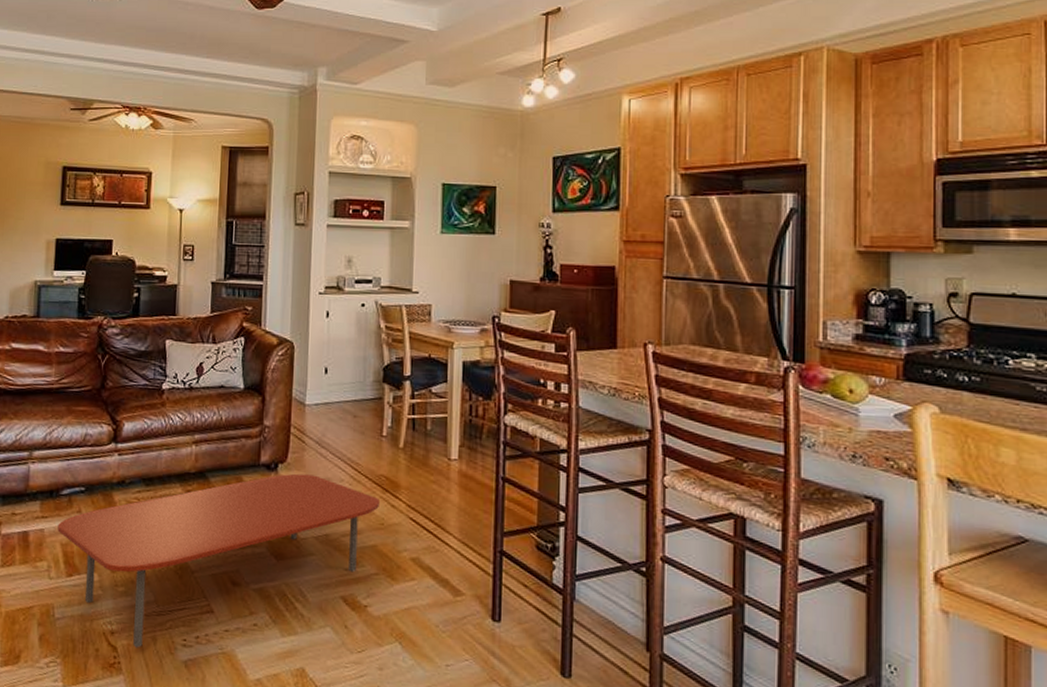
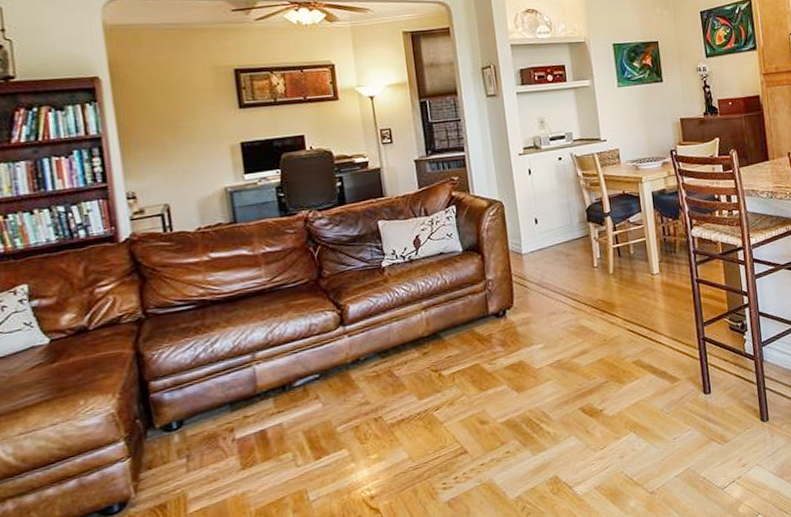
coffee table: present [57,473,381,648] -> none [296,312,601,504]

